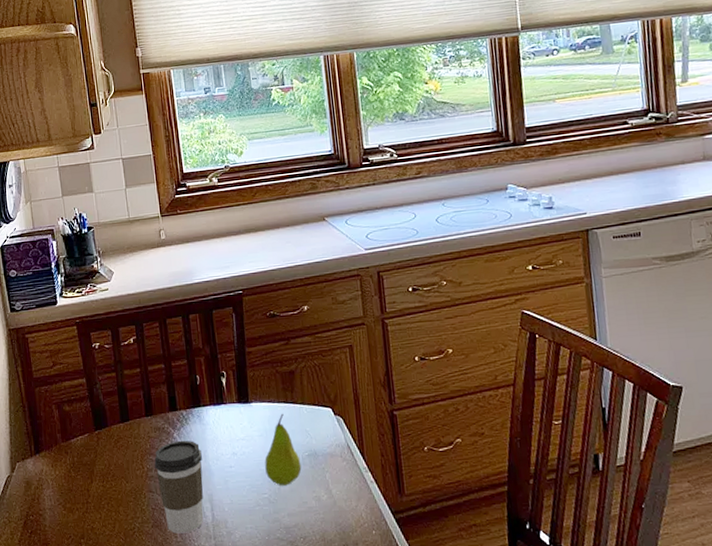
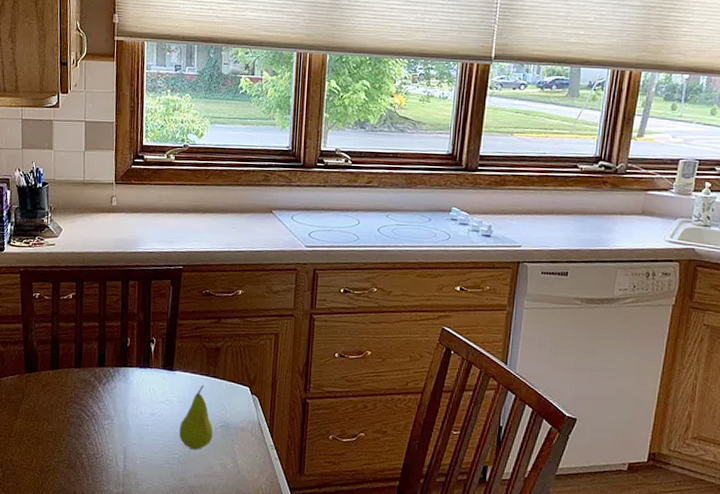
coffee cup: present [154,440,204,534] -> none [77,394,122,478]

